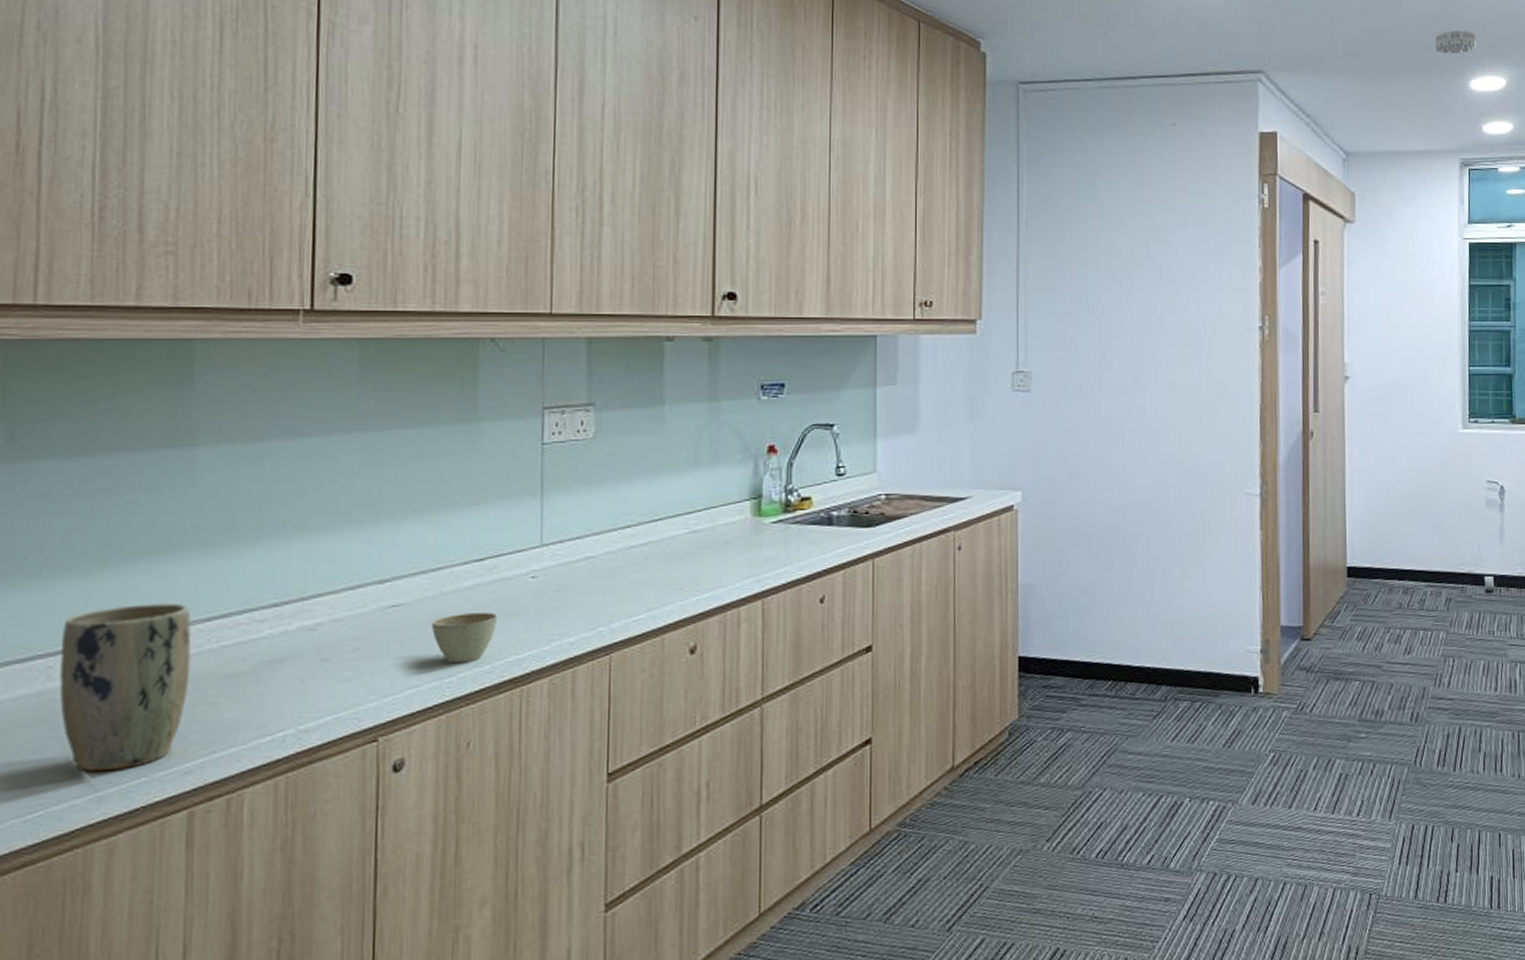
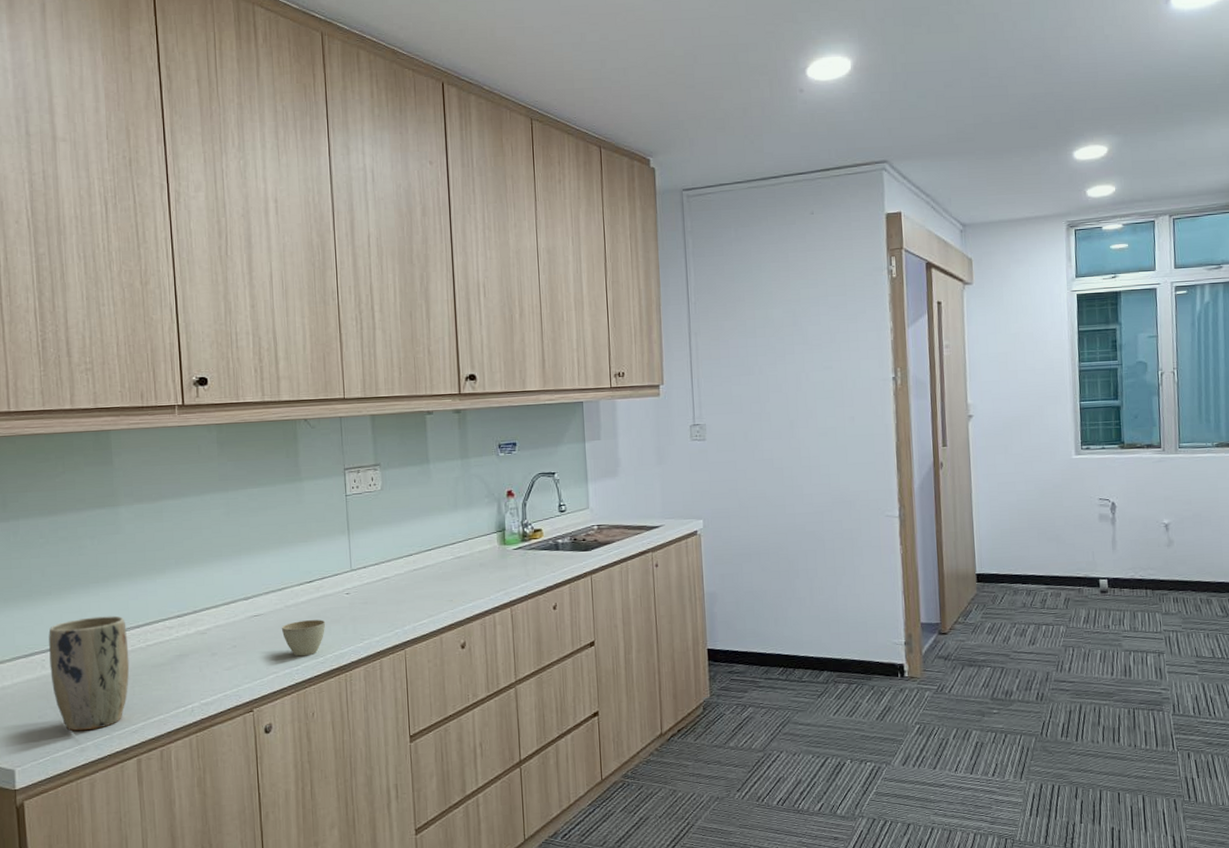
smoke detector: present [1434,30,1476,54] -> none [1040,107,1079,130]

